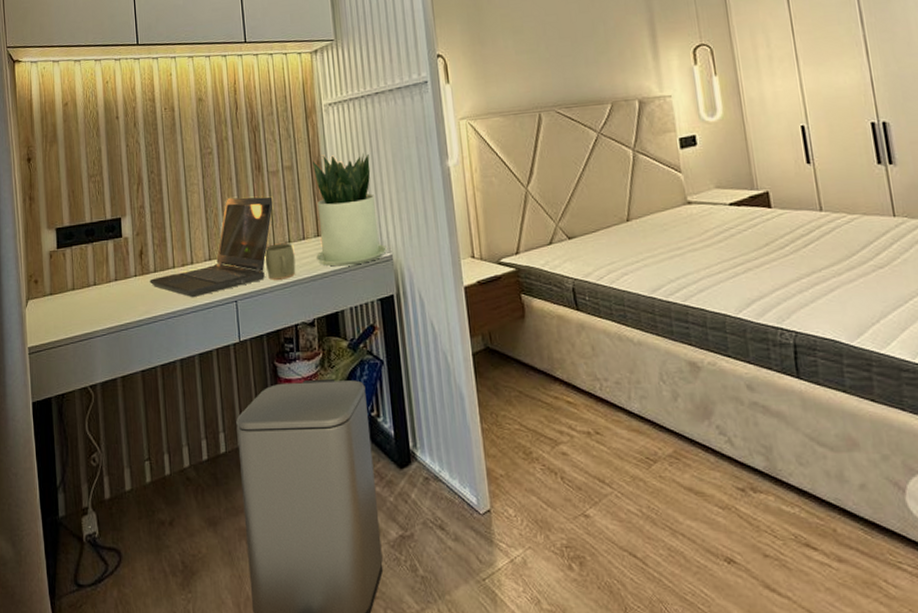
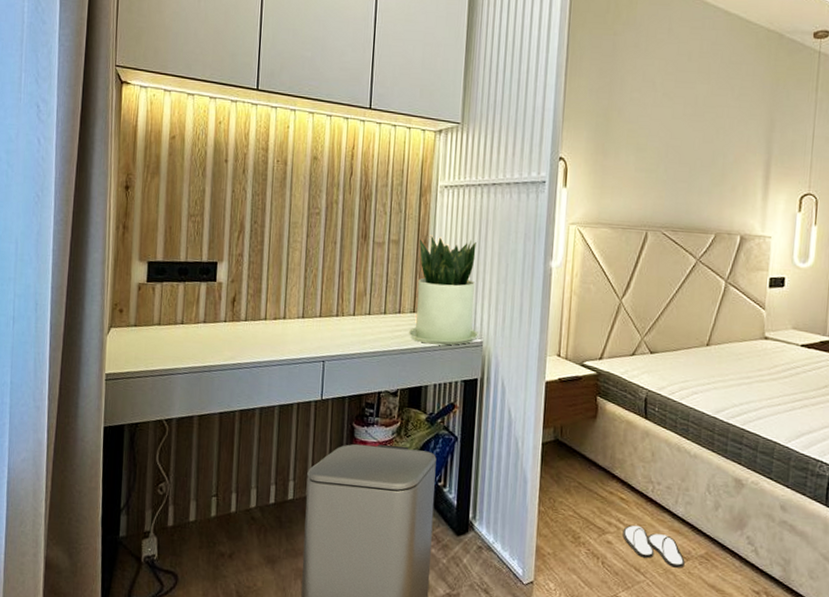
laptop computer: present [149,196,273,298] -> none [239,261,375,352]
mug: present [264,243,296,280] -> none [357,313,388,348]
slippers: none [577,430,653,473] -> present [622,525,685,568]

